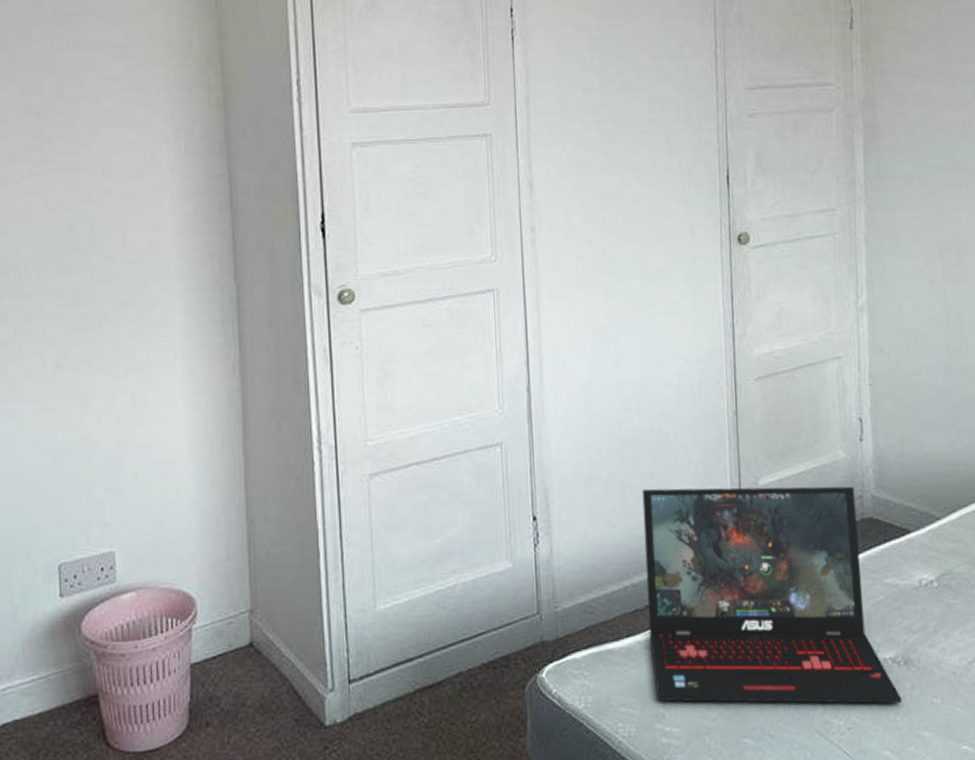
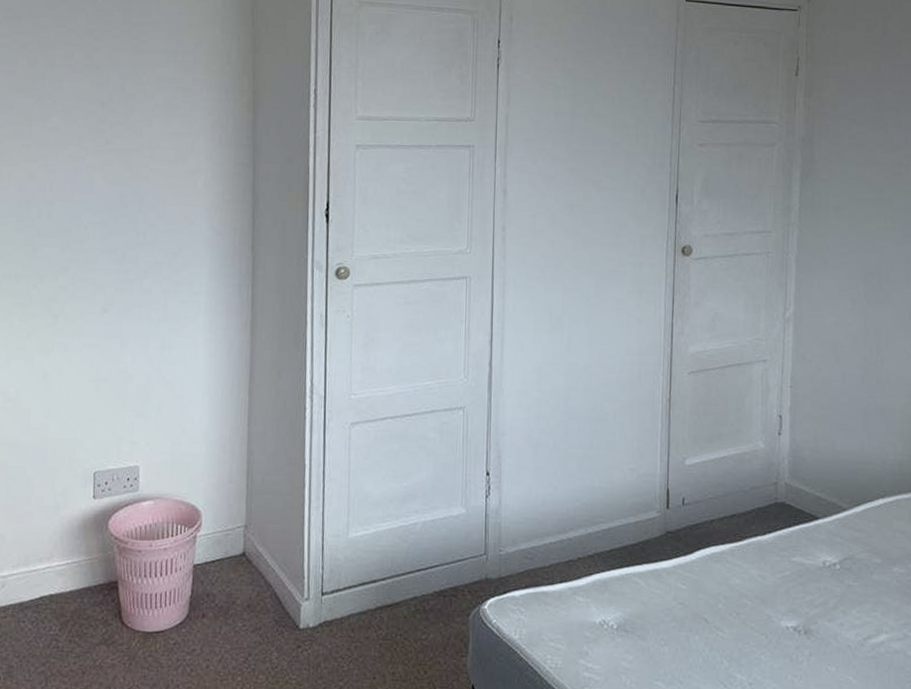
laptop: present [642,486,902,704] -> none [579,458,800,667]

